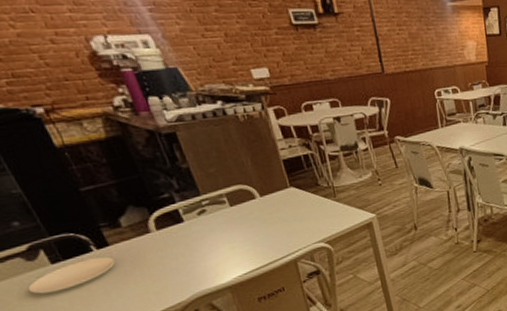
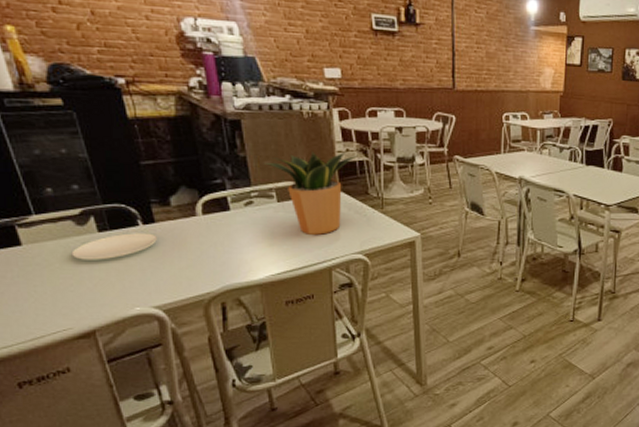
potted plant: none [207,148,302,233] -> present [263,150,358,235]

